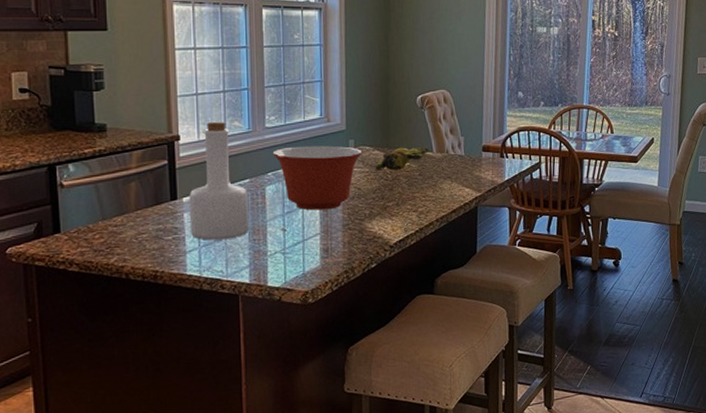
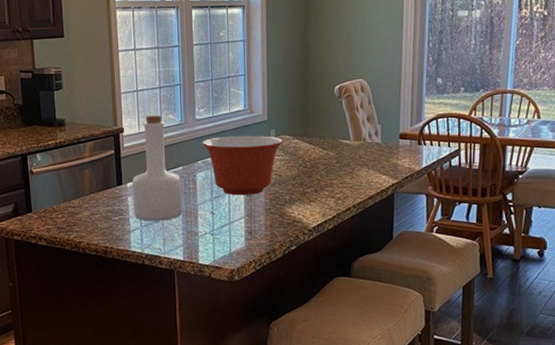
banana bunch: present [375,147,429,171] -> none [294,136,346,159]

